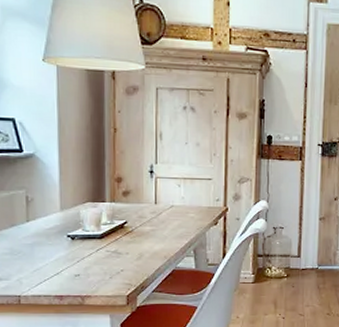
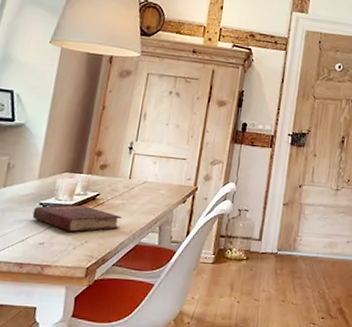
hardback book: none [62,235,154,261] -> present [32,205,122,232]

